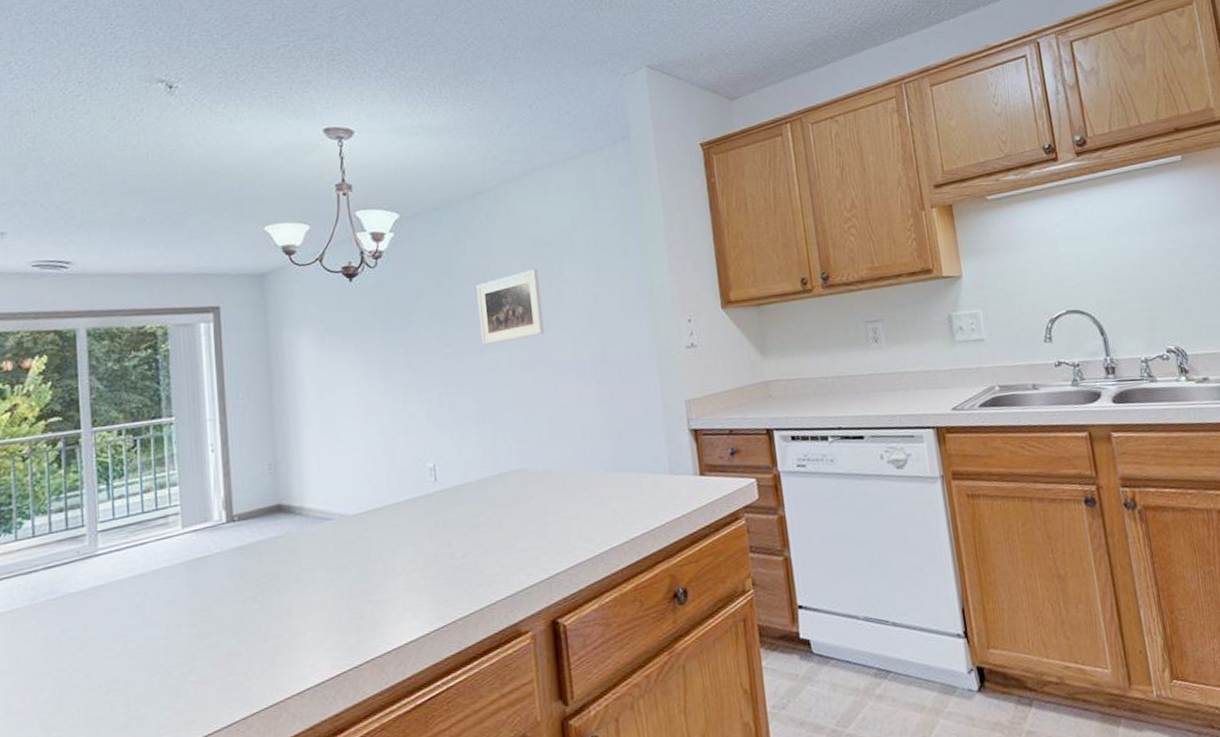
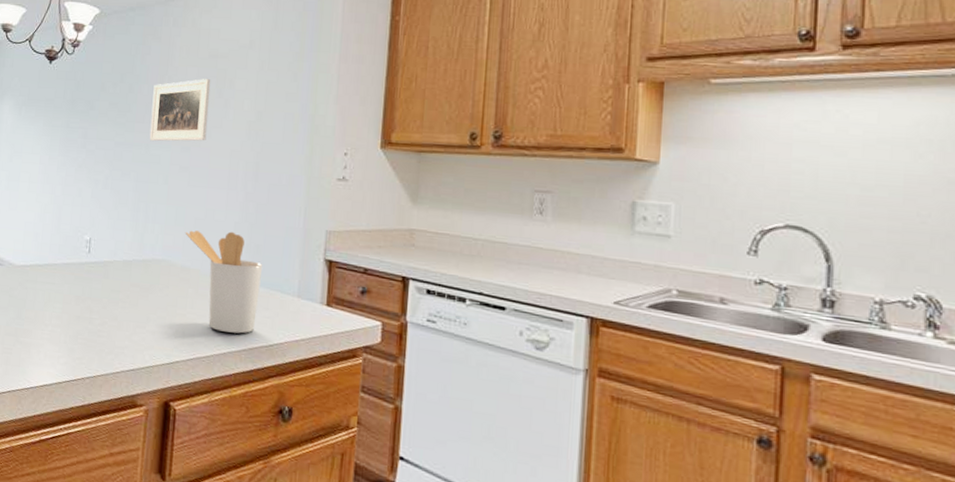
utensil holder: none [540,422,632,530] -> present [185,230,263,334]

